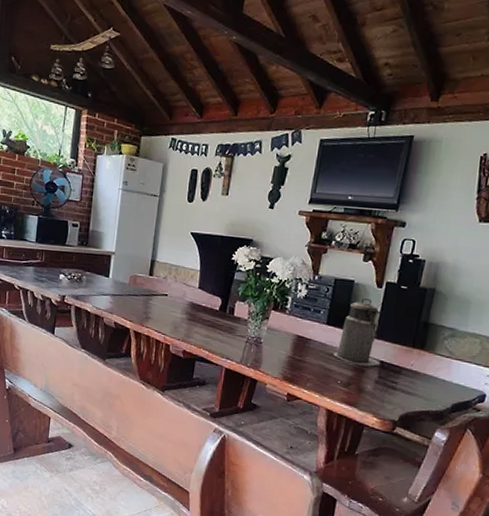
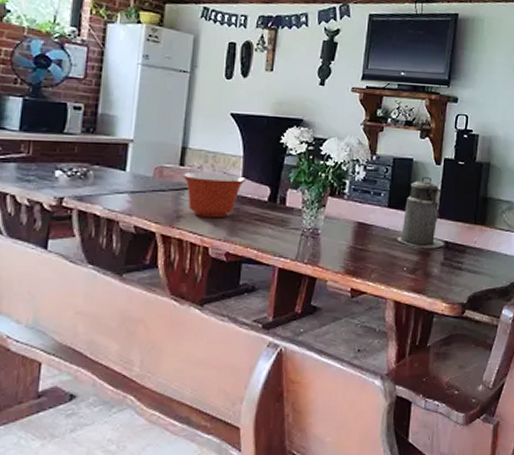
mixing bowl: none [151,281,202,321] -> present [182,172,246,218]

